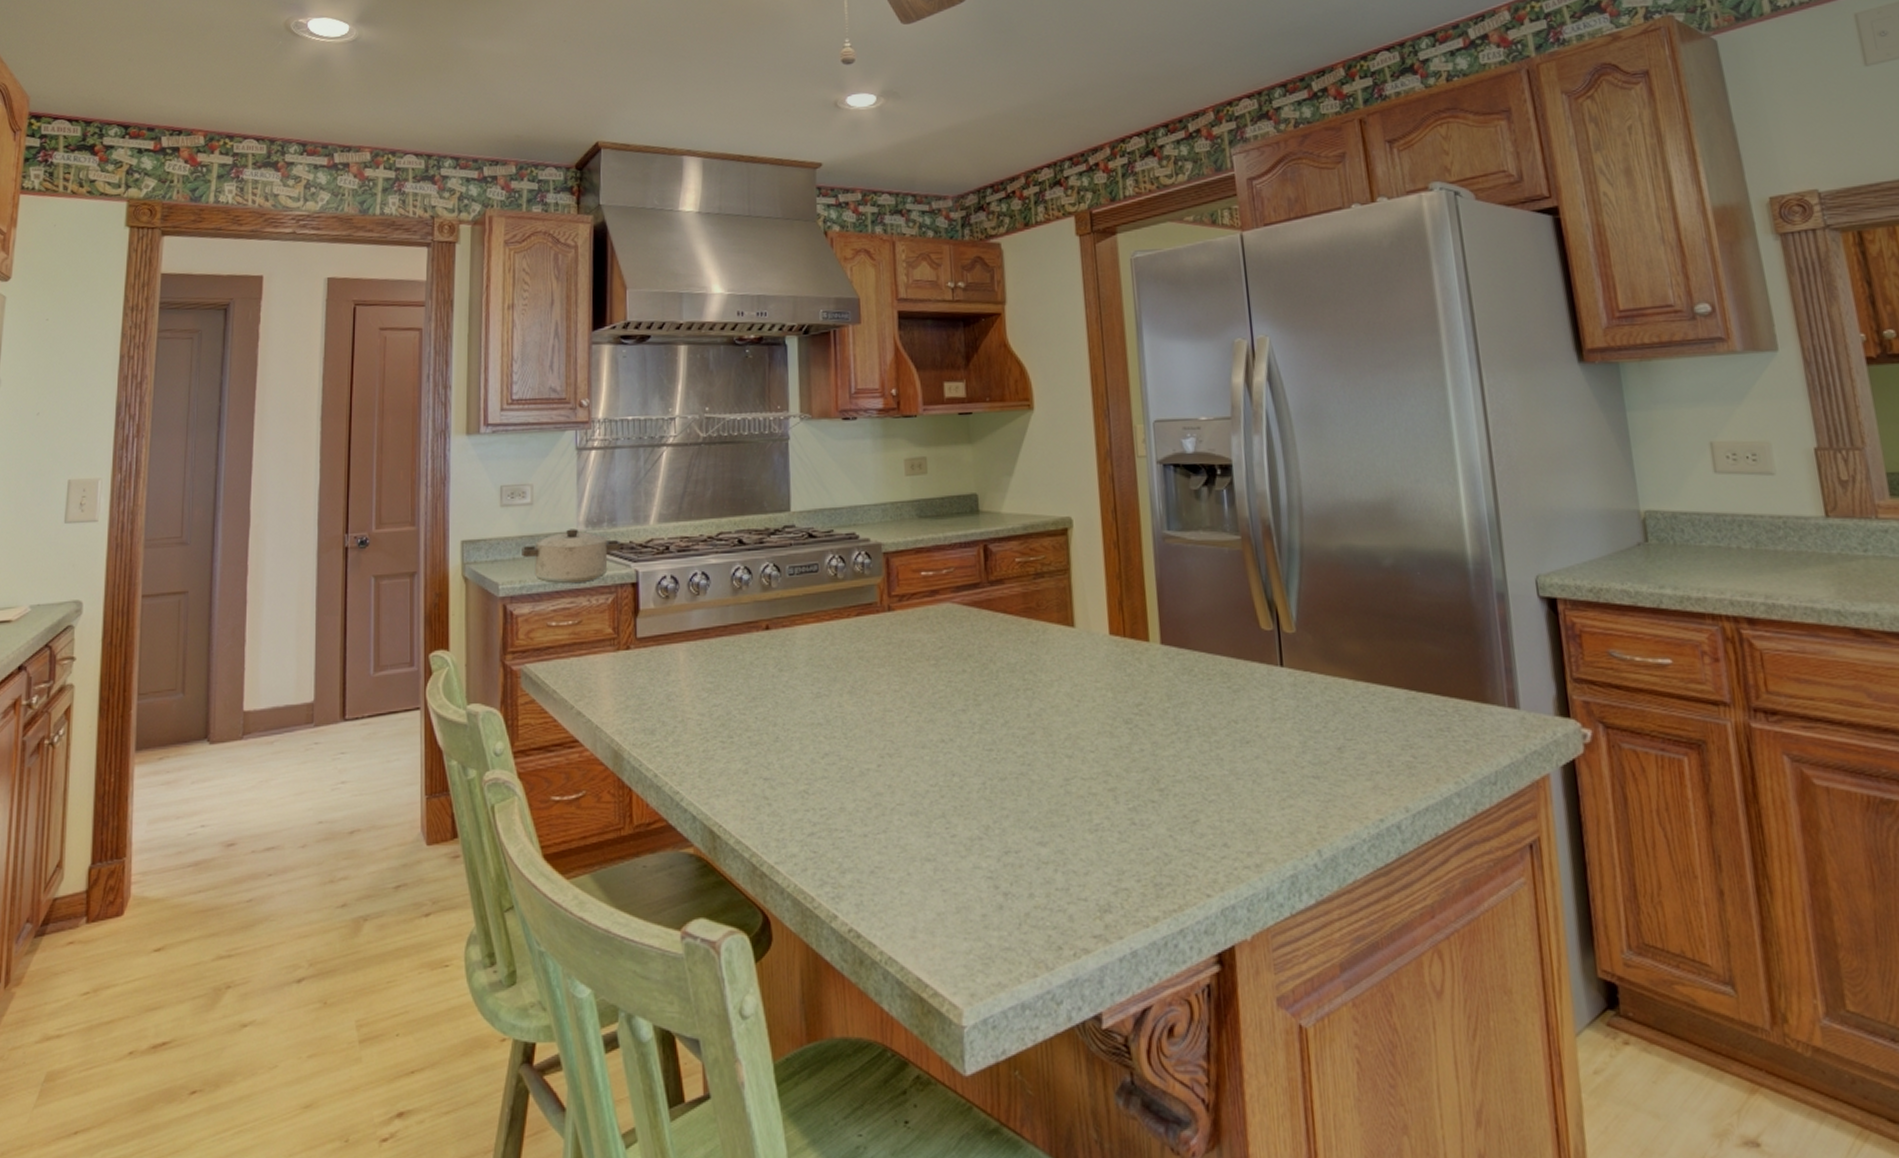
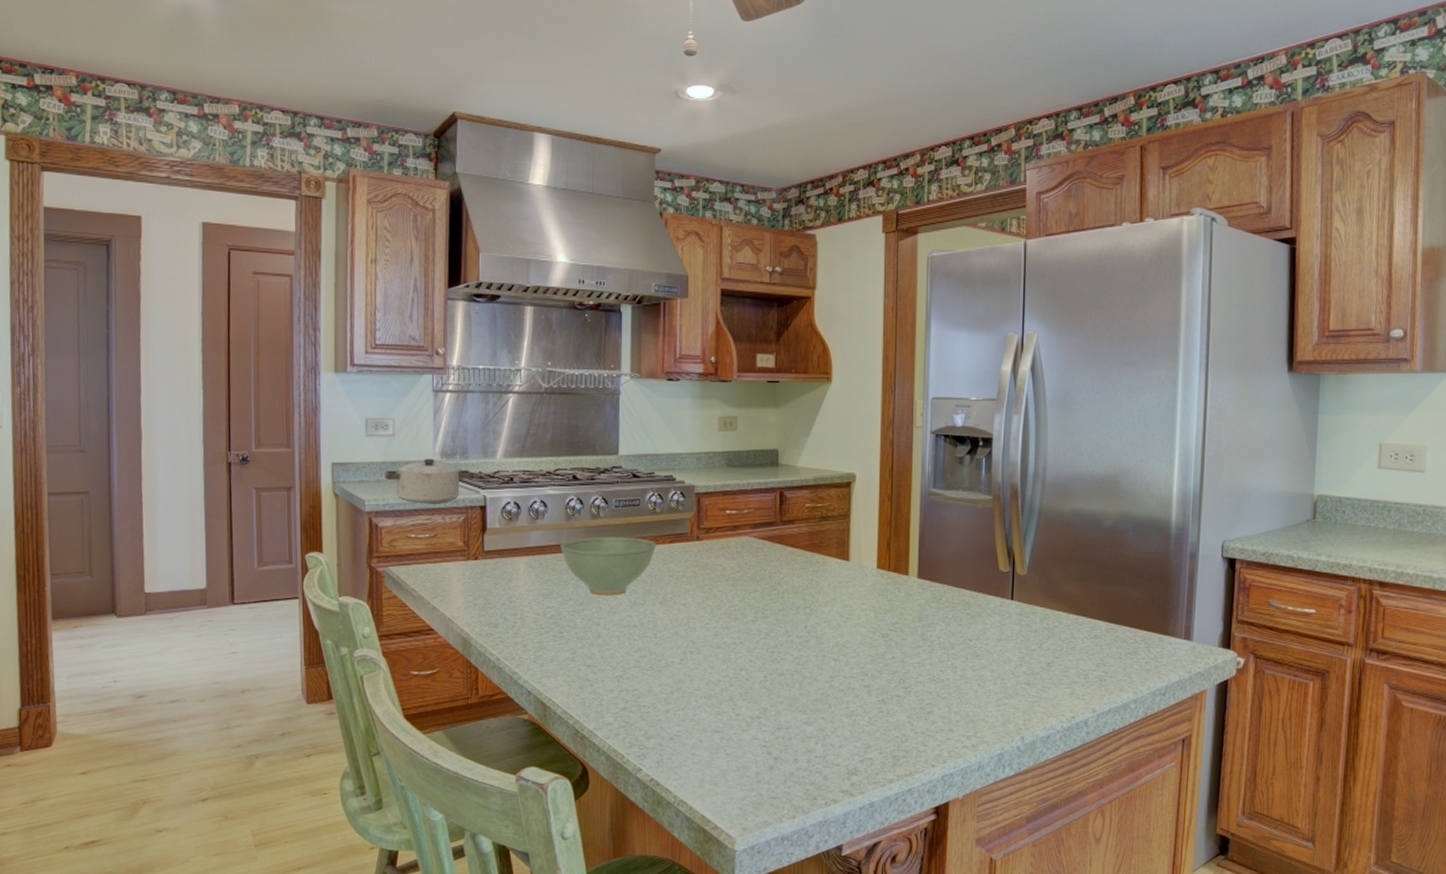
bowl: none [726,611,841,687] -> present [560,536,657,596]

